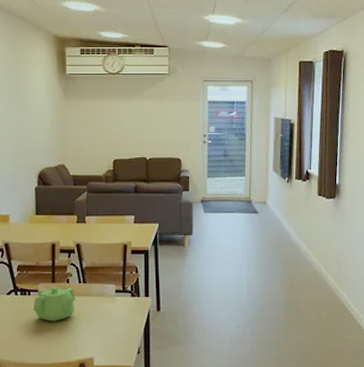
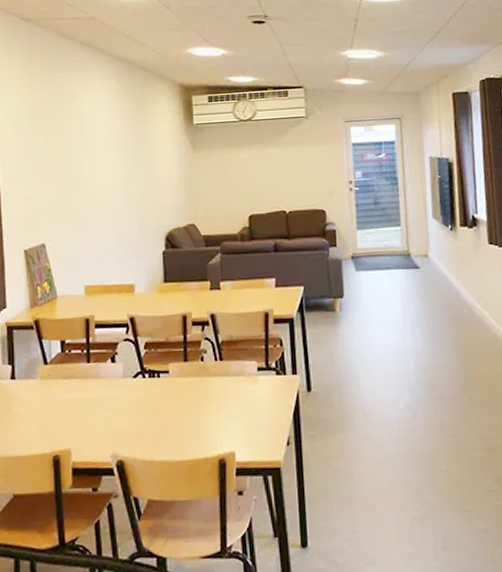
teapot: present [33,286,75,322] -> none [163,366,212,409]

